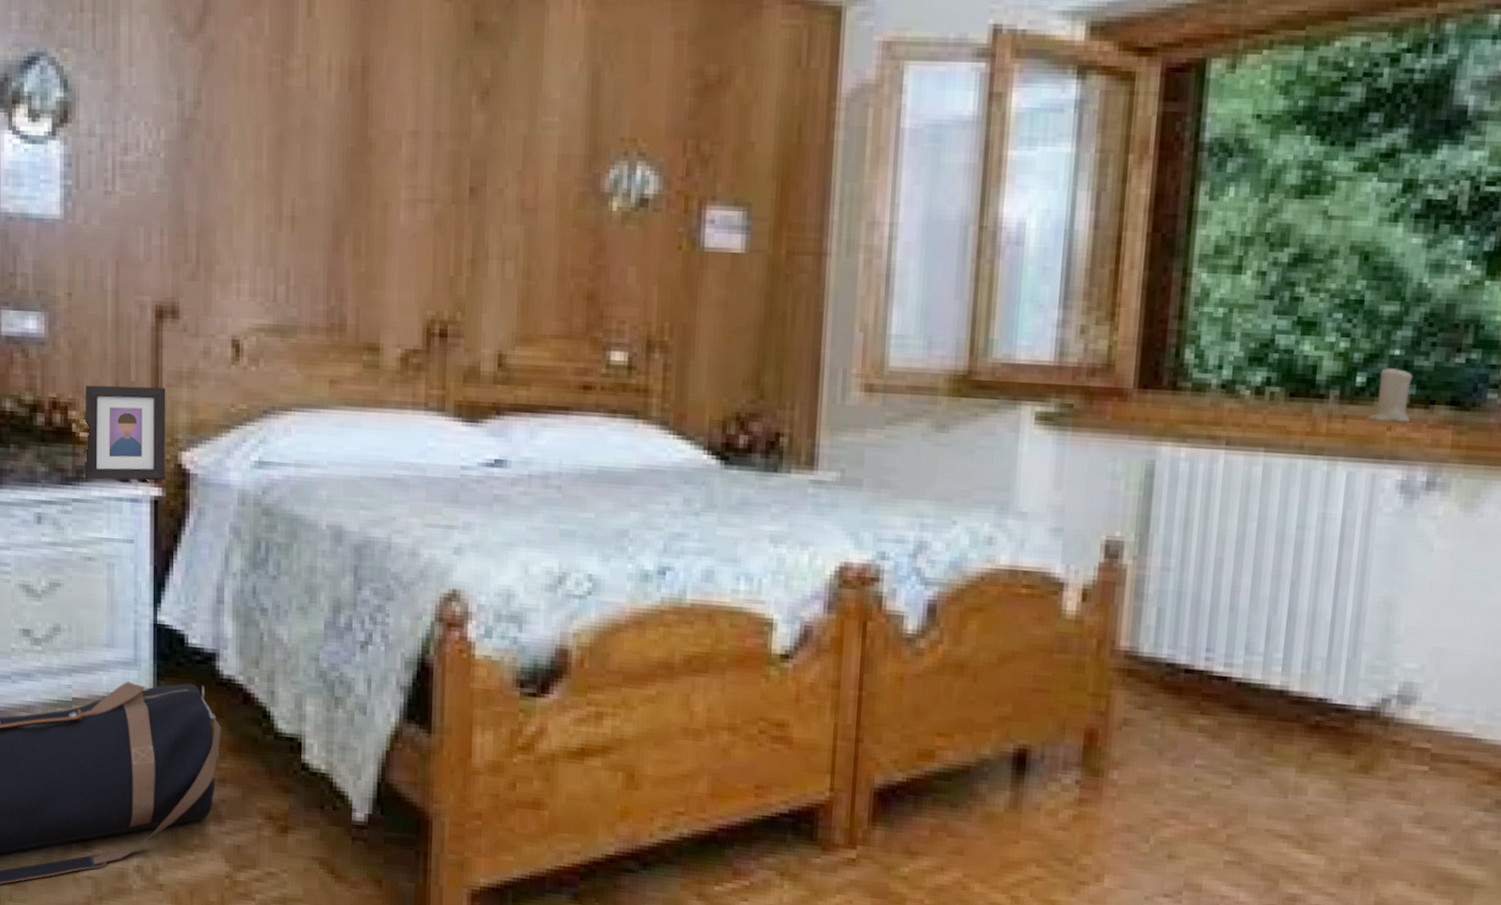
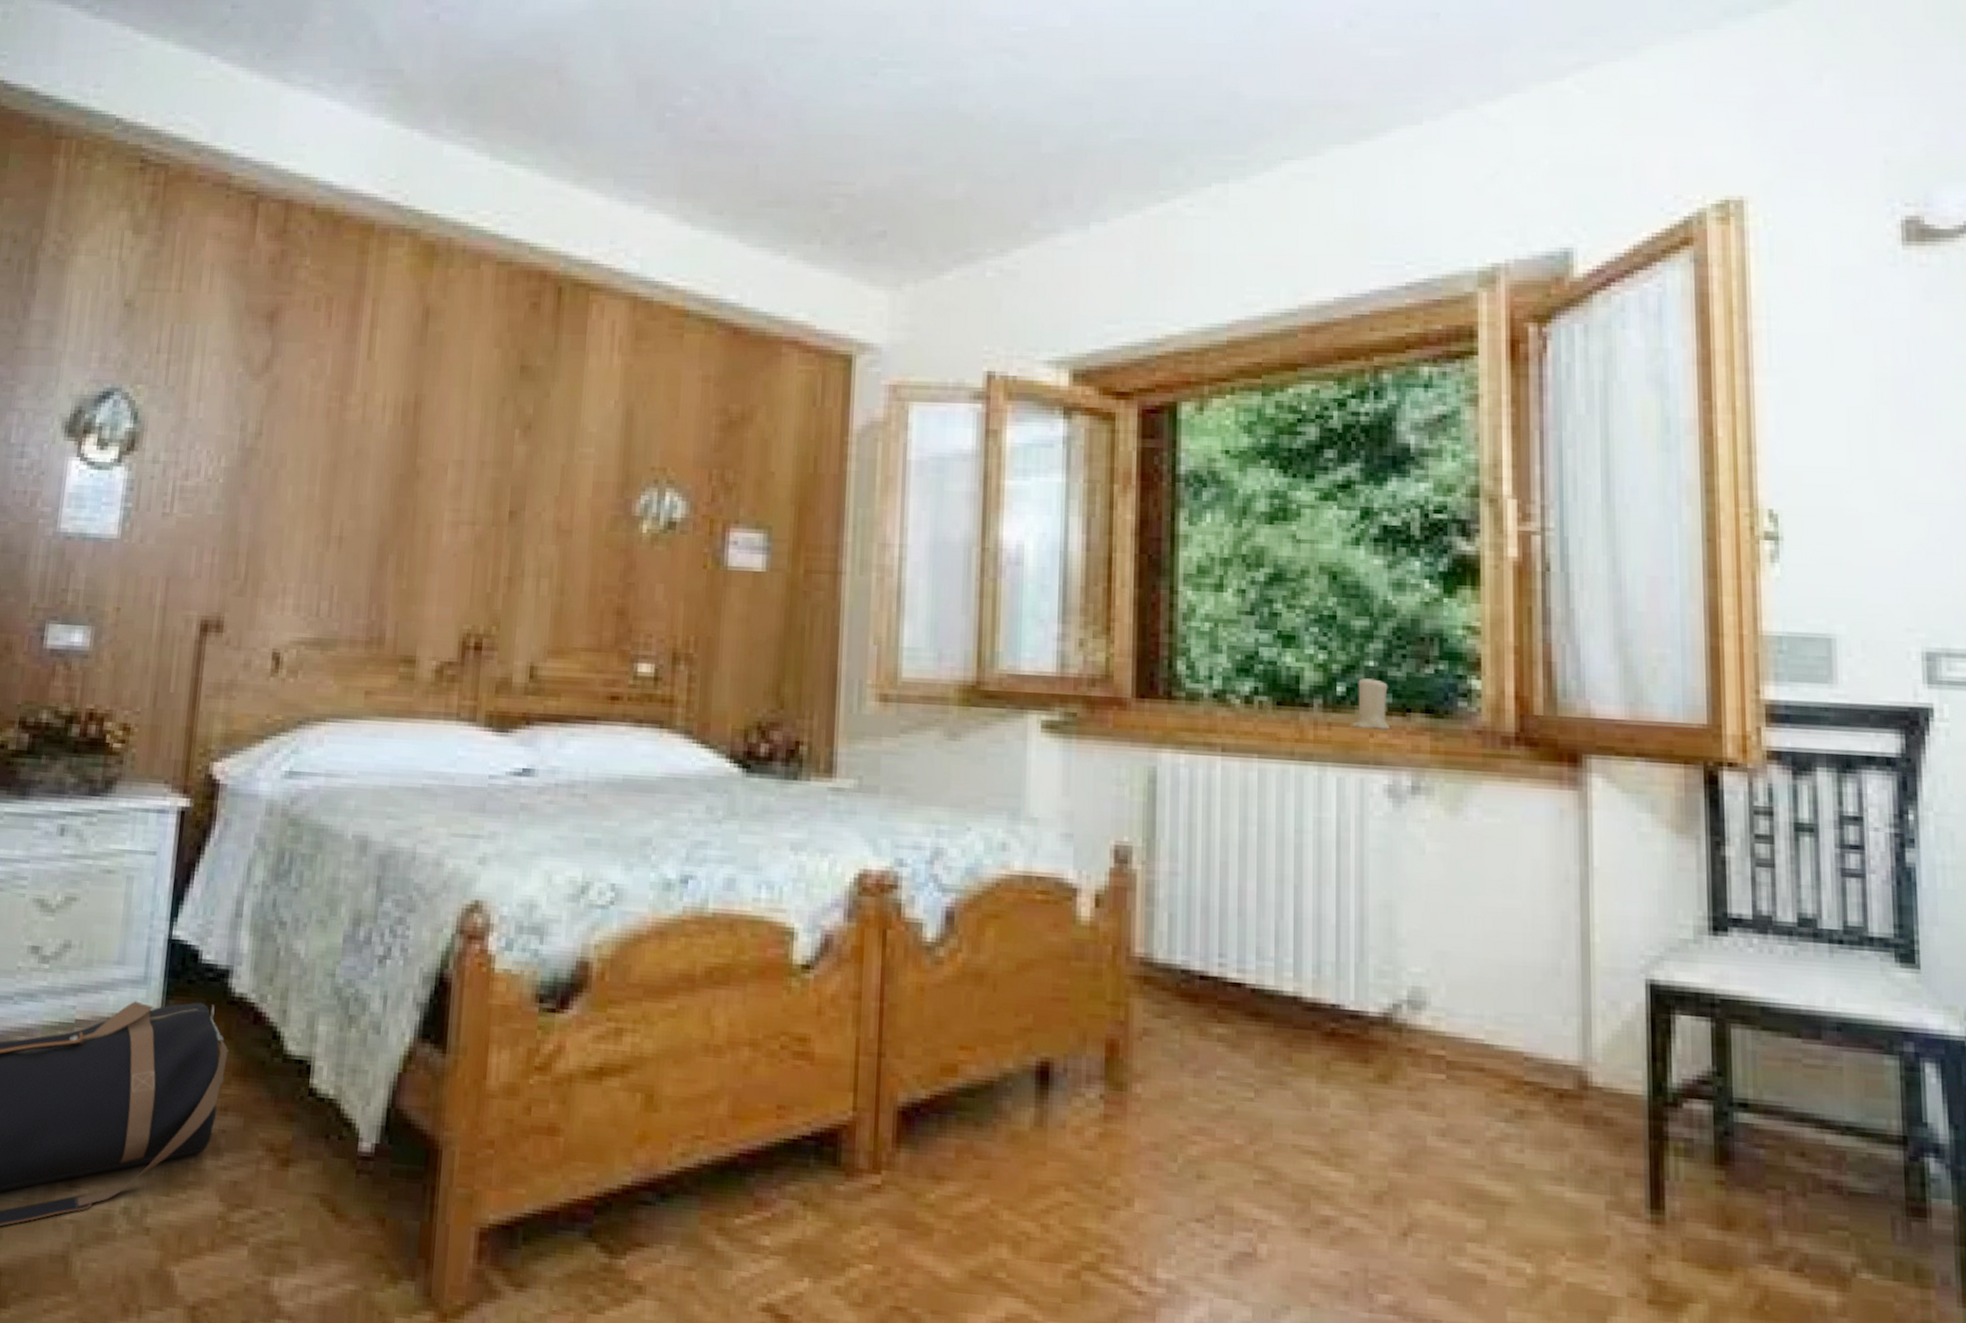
picture frame: present [84,385,166,481] -> none [113,696,204,792]

